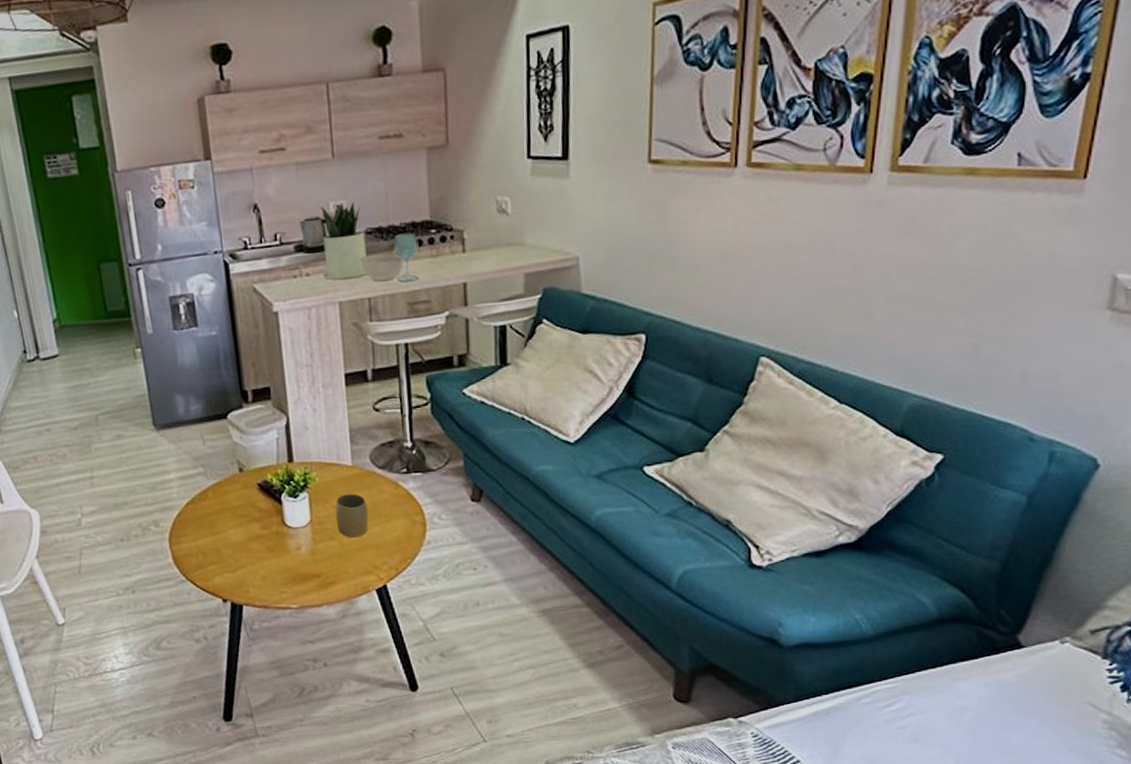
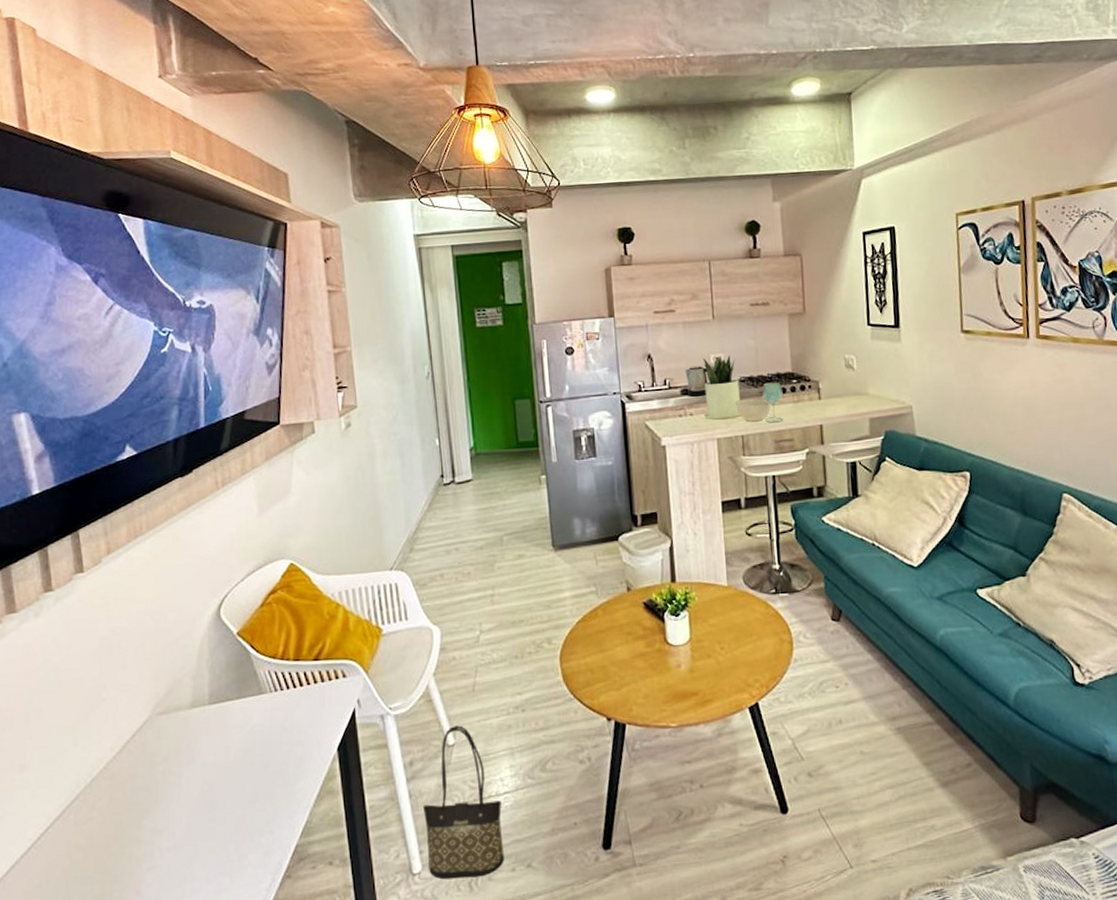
tote bag: none [38,606,125,745] -> present [423,725,504,879]
mug: present [335,494,369,538] -> none [712,613,742,656]

